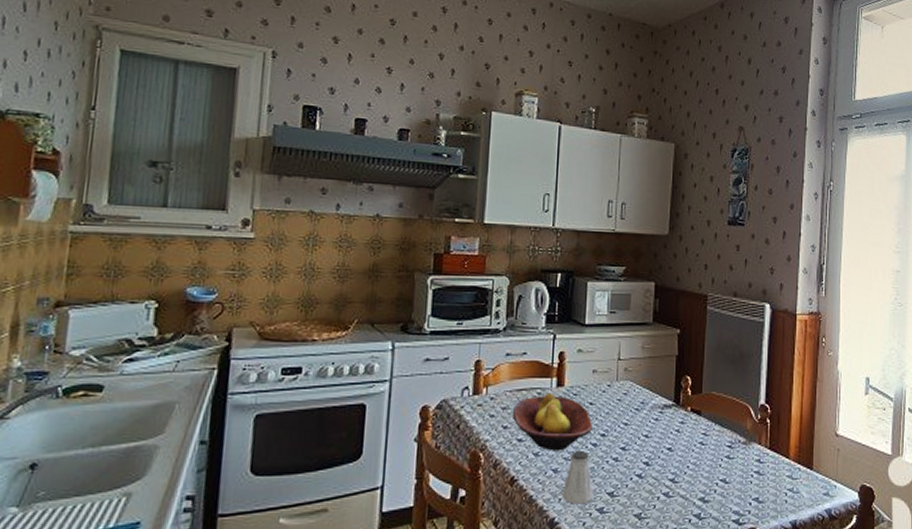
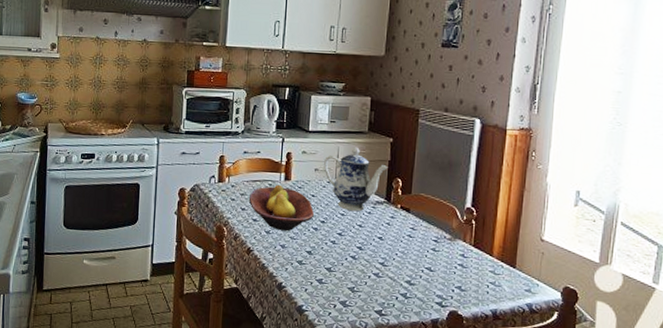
saltshaker: present [561,451,594,504] -> none [288,232,314,275]
teapot: none [603,341,676,419] -> present [324,147,388,212]

